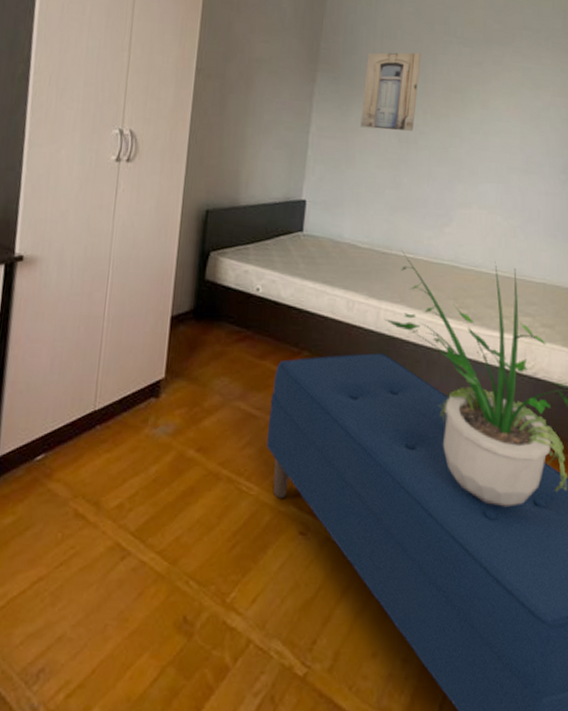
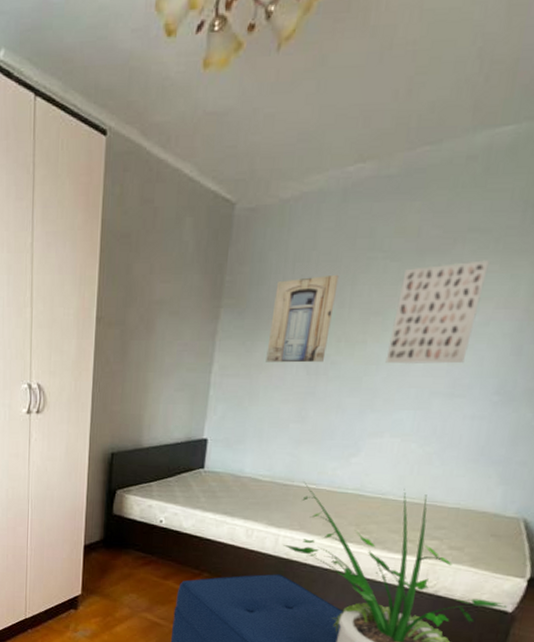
wall art: none [467,53,543,143] -> present [385,260,489,365]

